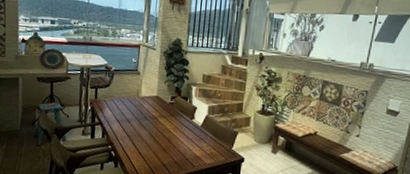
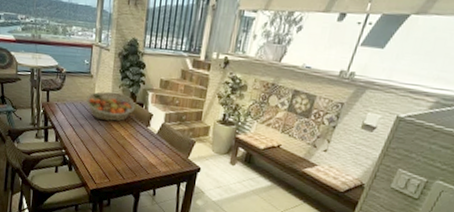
fruit basket: none [133,87,180,116] -> present [86,91,136,122]

